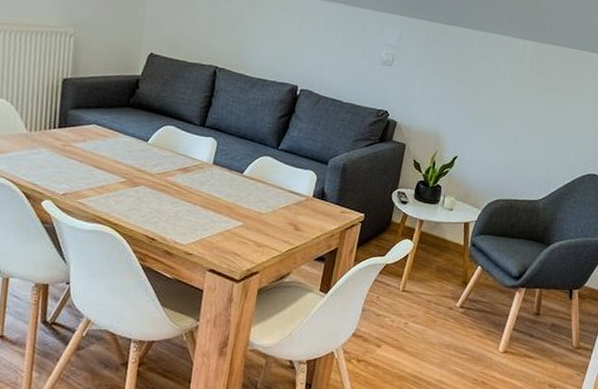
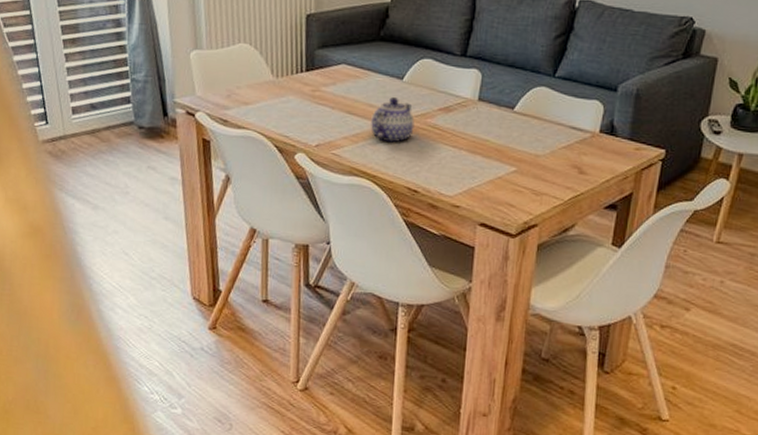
teapot: none [116,155,156,196] -> present [371,96,415,143]

